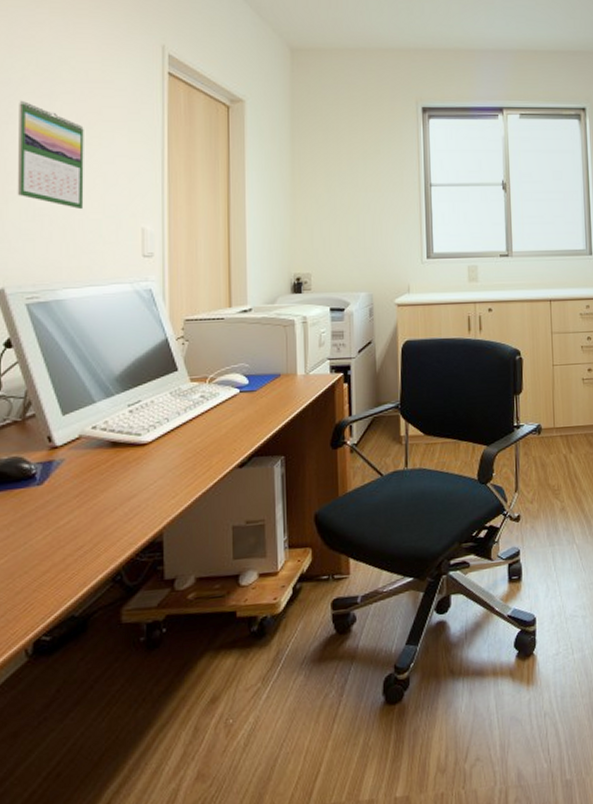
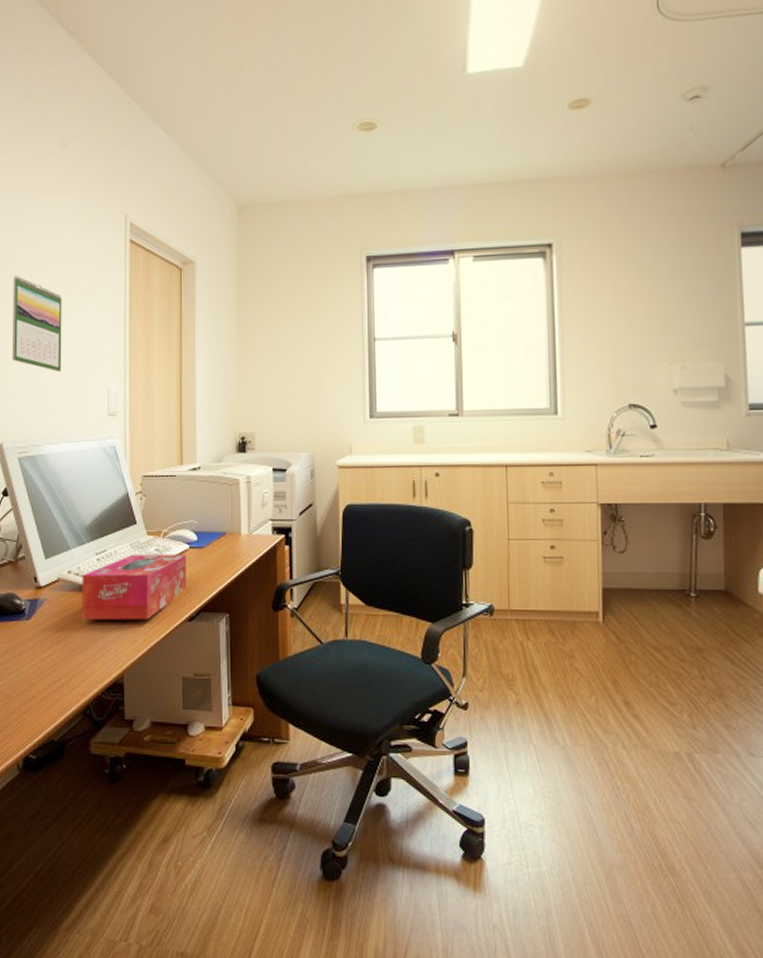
tissue box: none [110,399,237,478] -> present [82,554,187,620]

